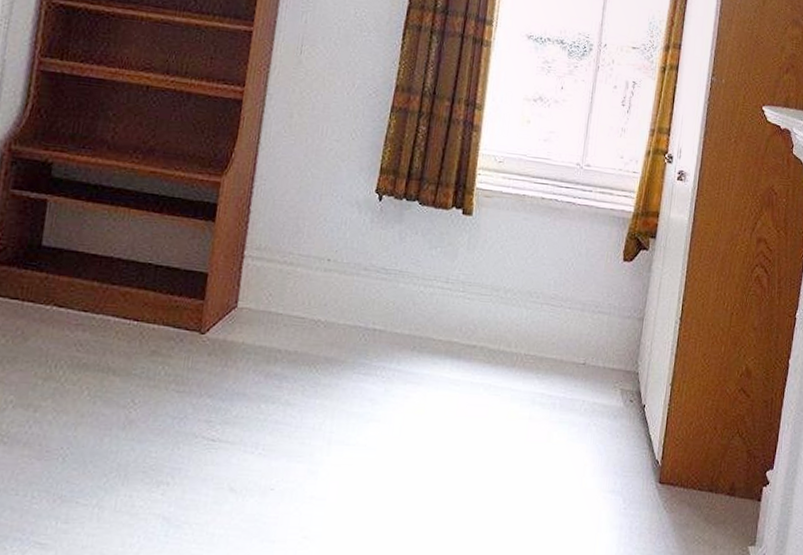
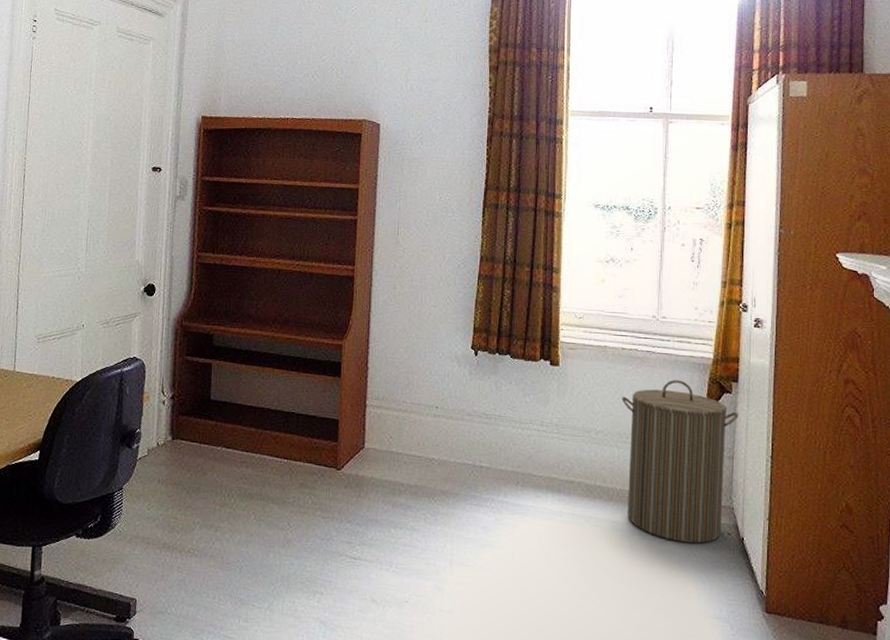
laundry hamper: none [530,234,653,412] -> present [622,380,739,544]

